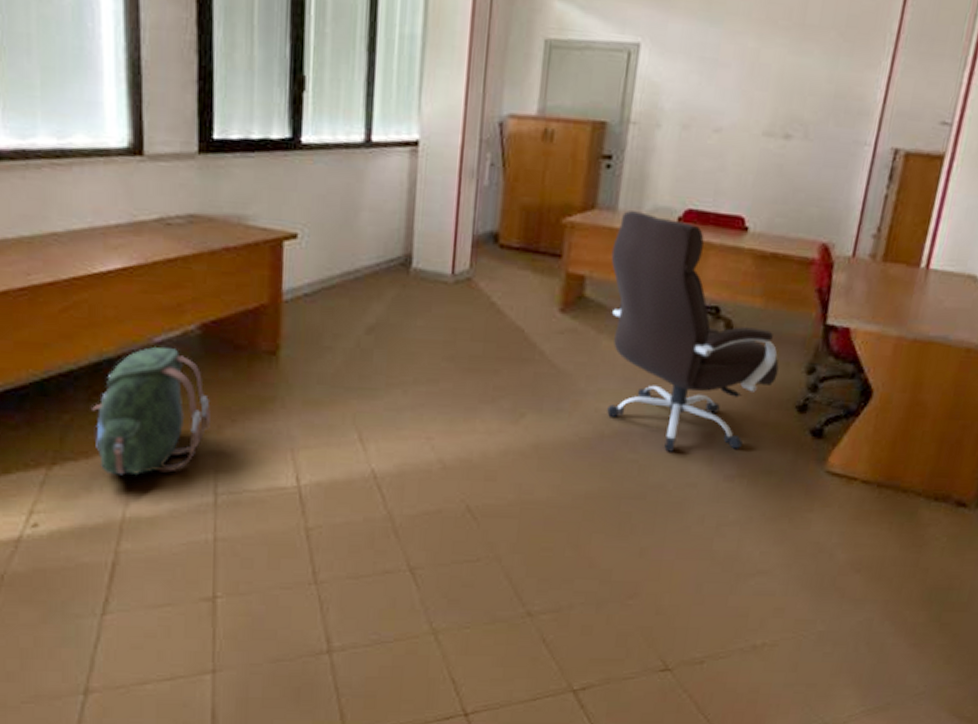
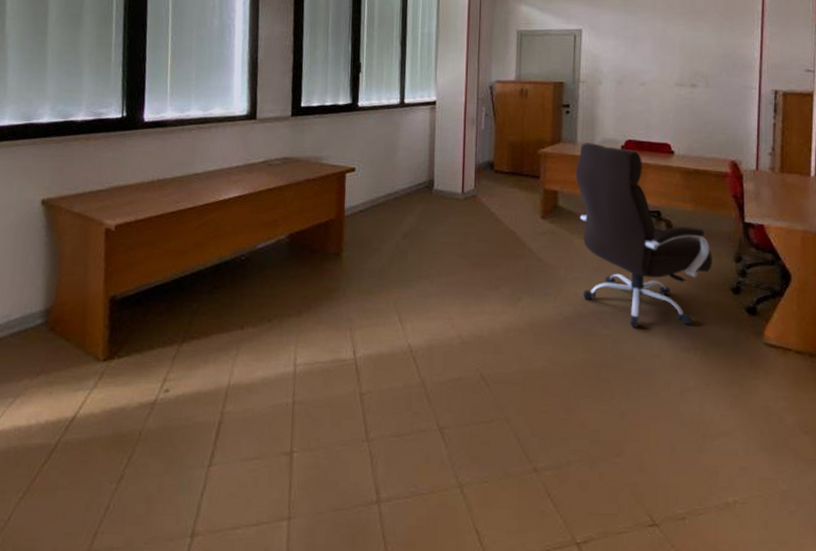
backpack: present [92,346,210,475] -> none [212,251,293,350]

